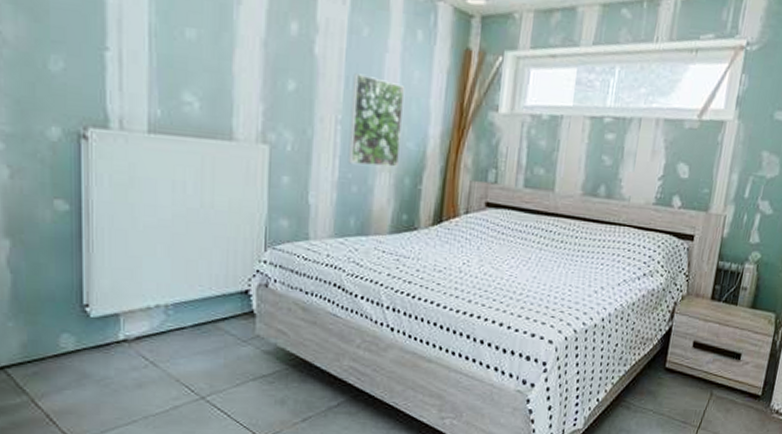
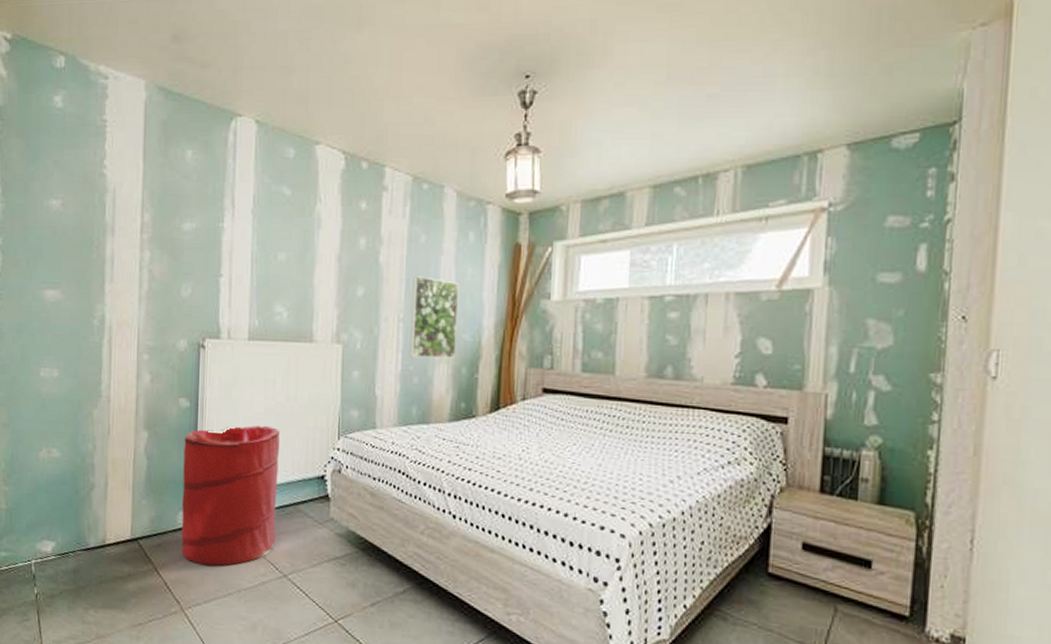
laundry hamper: none [64,234,192,393] -> present [181,425,280,567]

